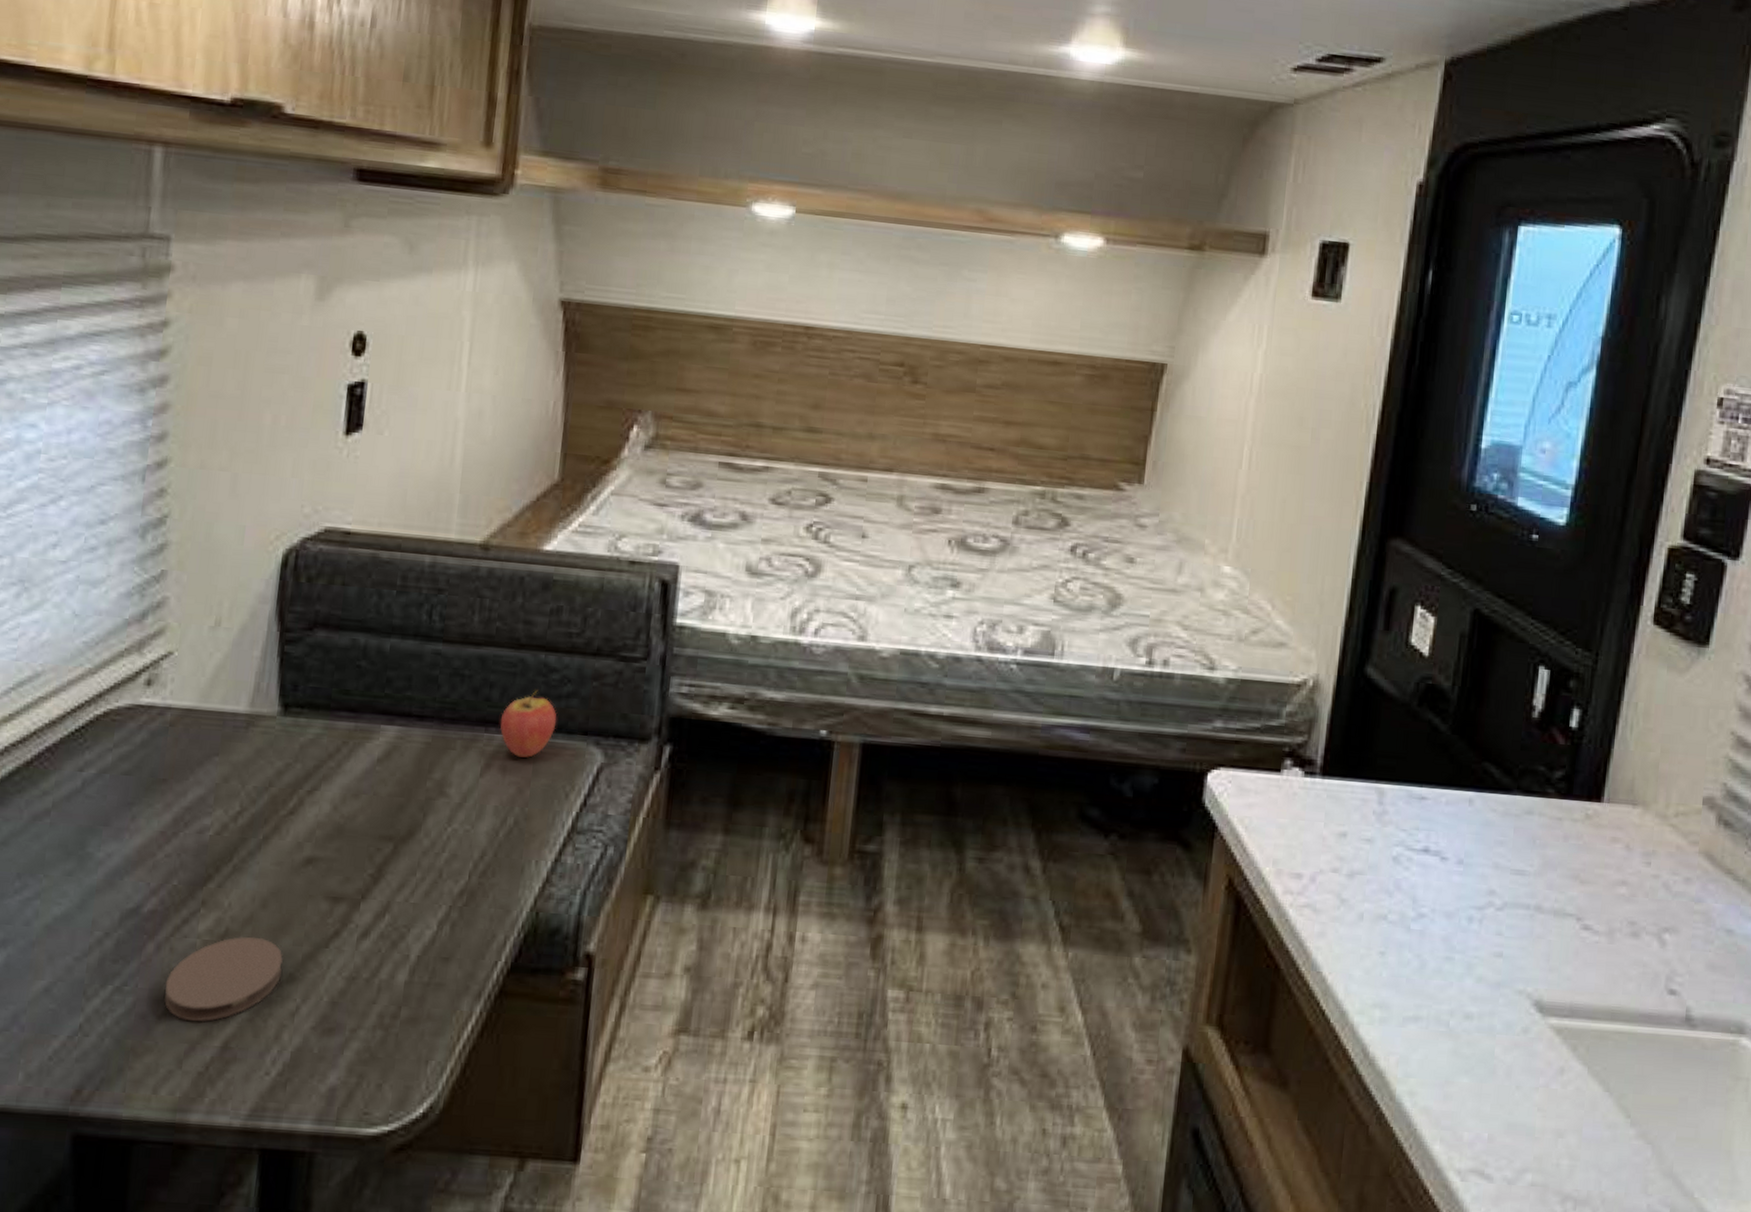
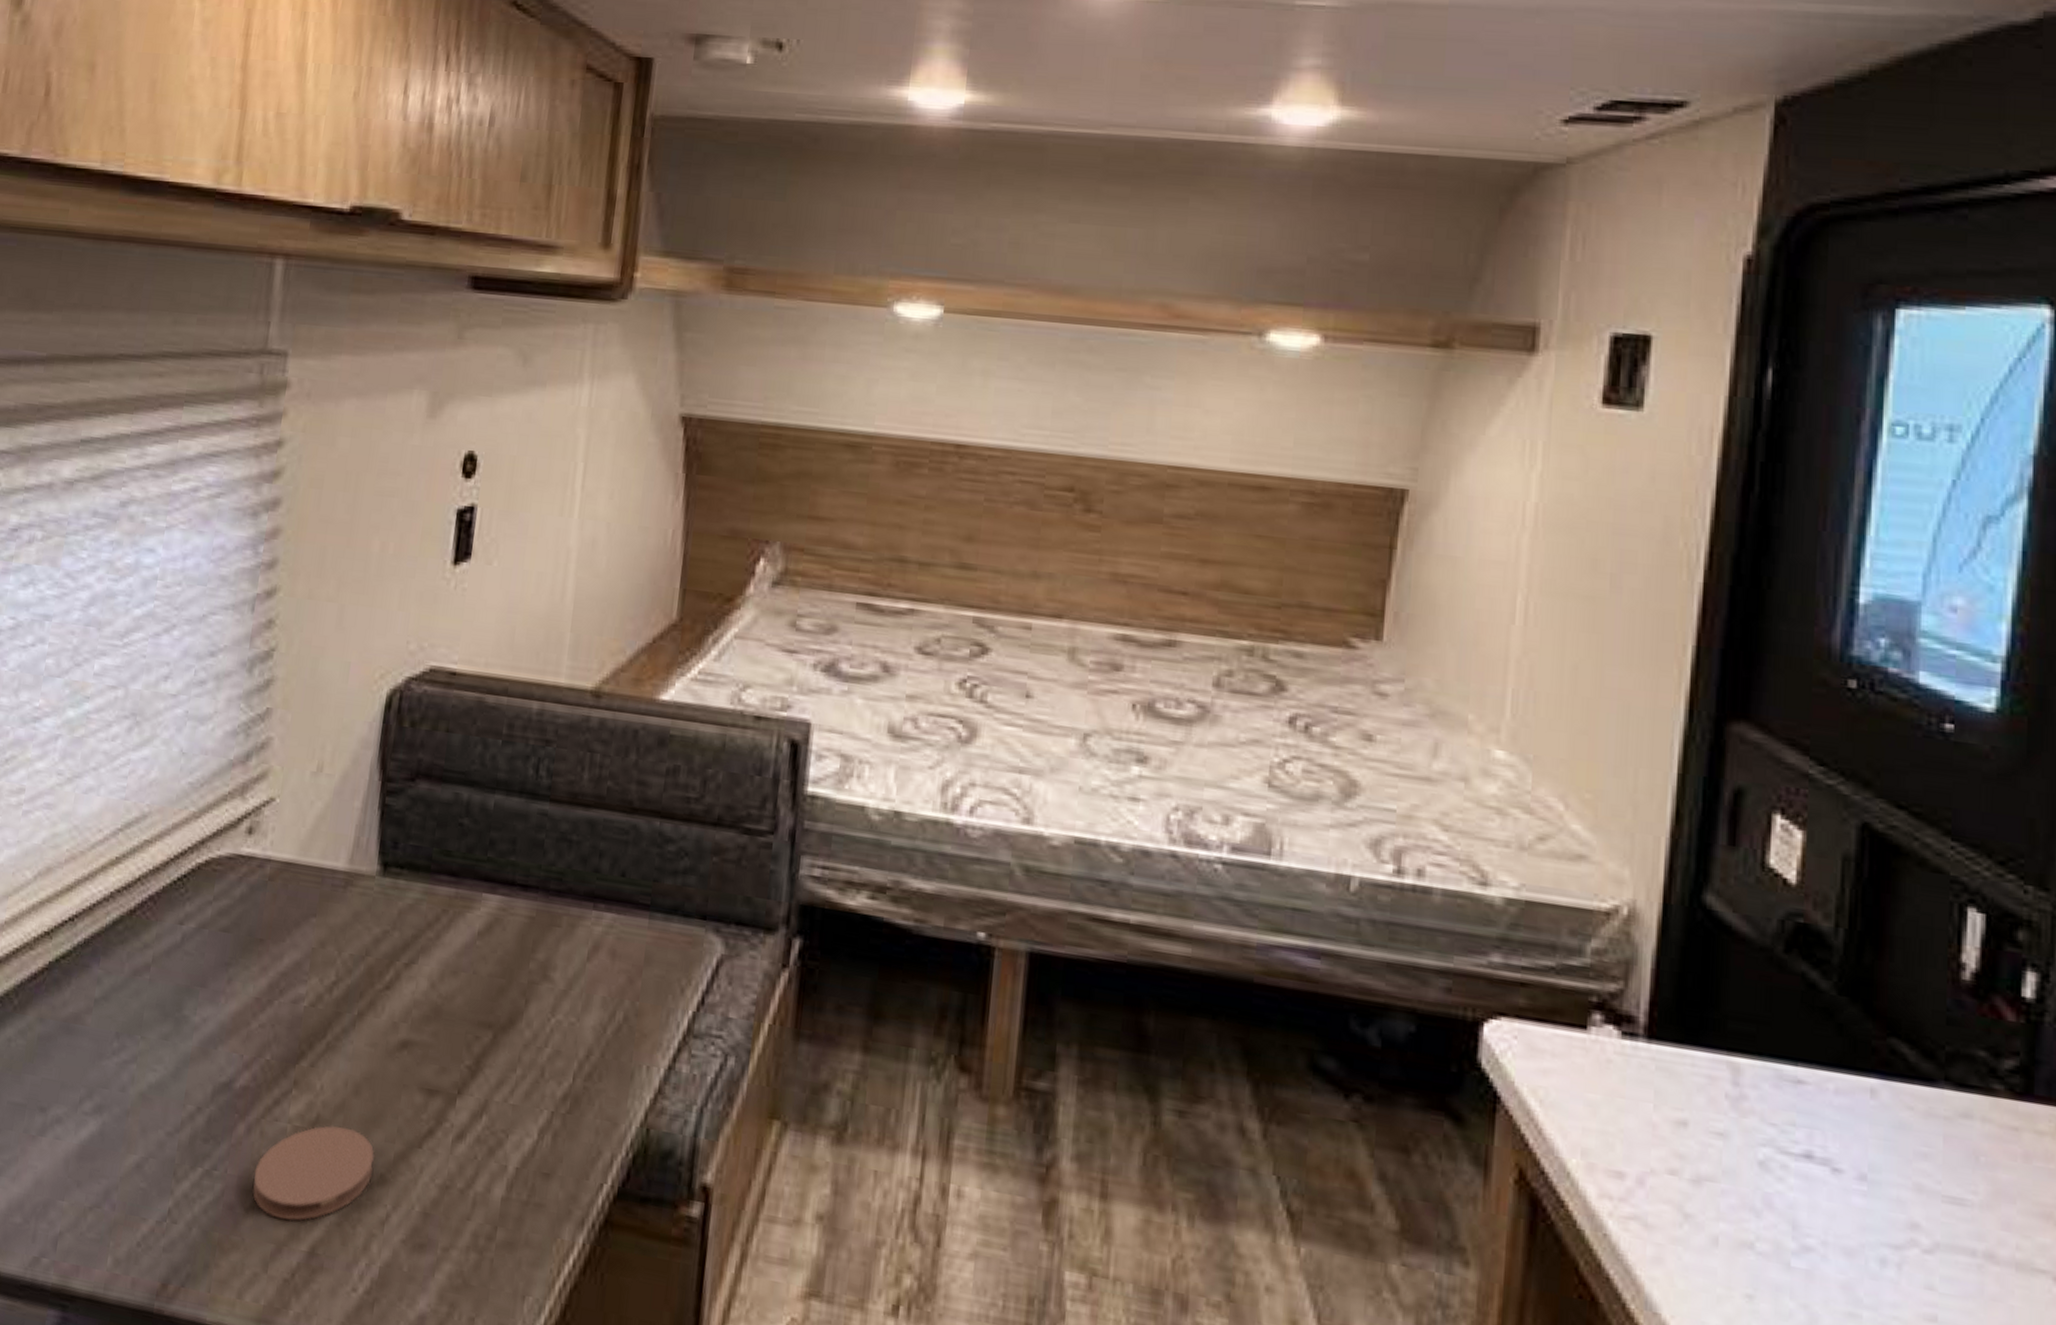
fruit: present [500,689,557,758] -> none [609,861,673,942]

